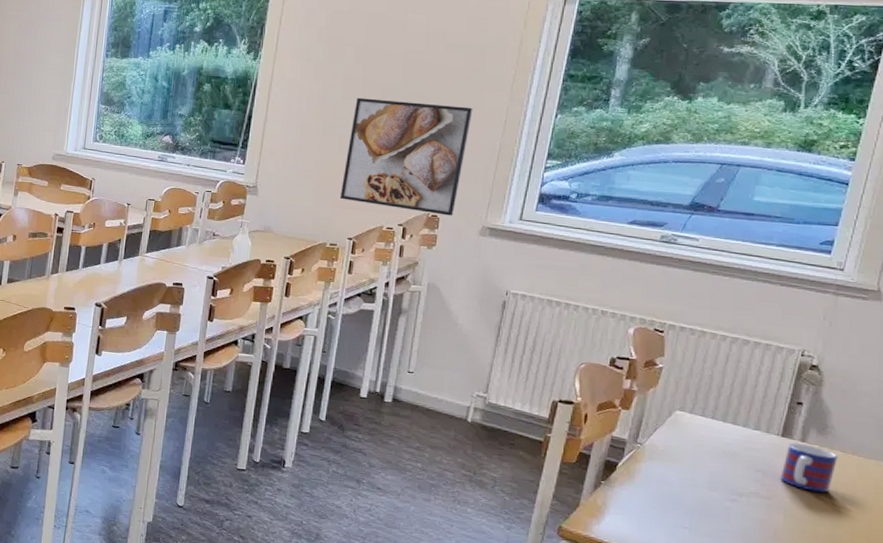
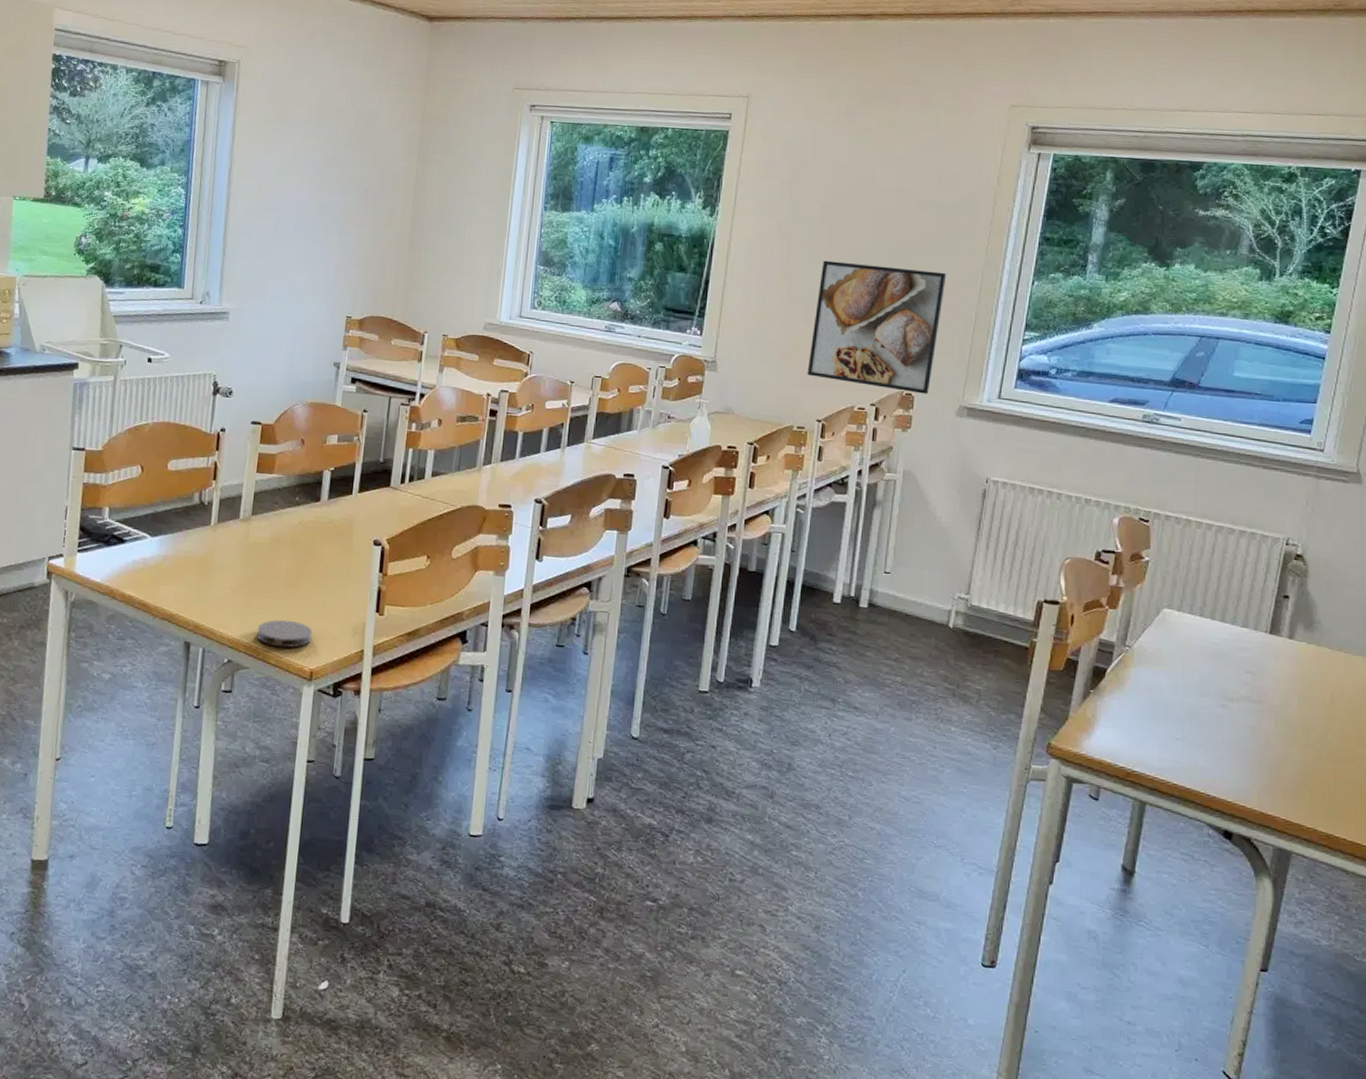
mug: present [780,442,838,493] -> none [1270,640,1325,694]

